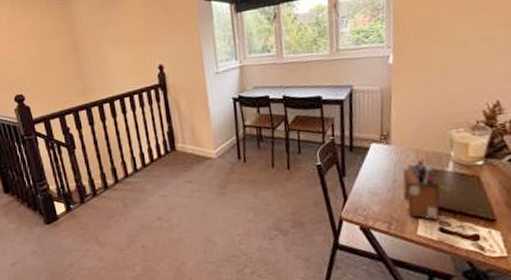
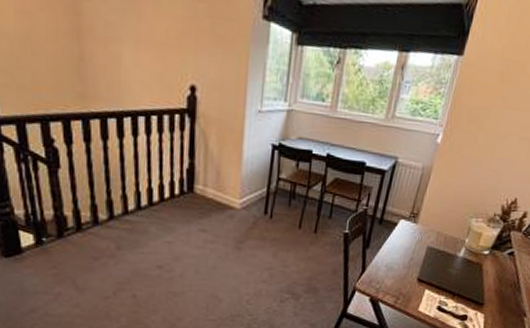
desk organizer: present [402,159,440,220] -> none [414,242,451,299]

